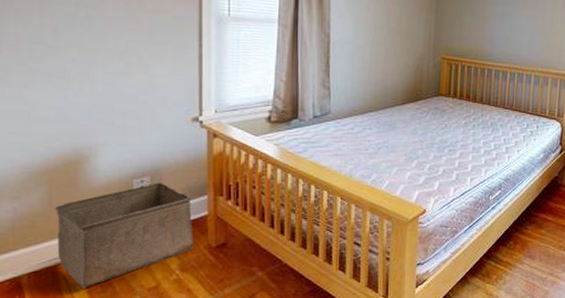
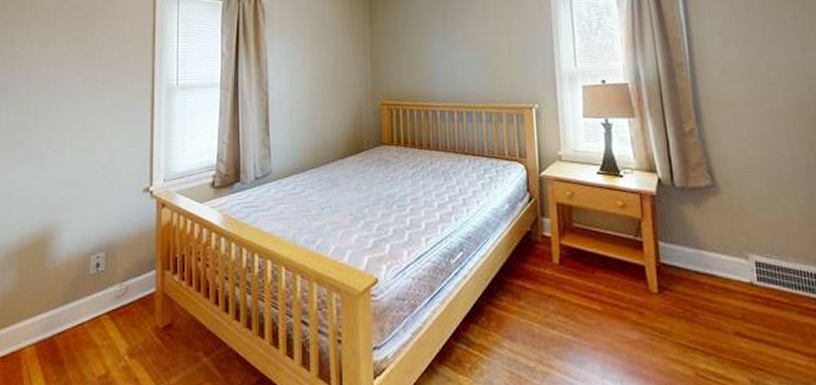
storage bin: present [55,183,194,288] -> none [22,258,142,376]

